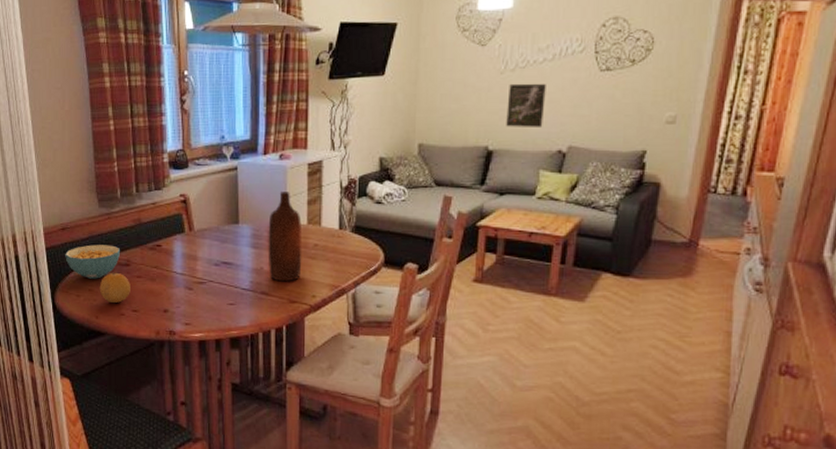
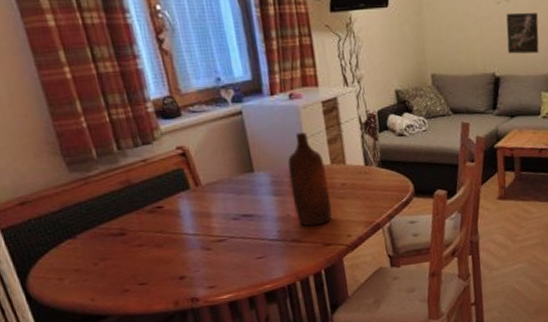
cereal bowl: present [65,244,120,279] -> none [31,214,110,258]
fruit: present [99,272,130,304] -> none [88,244,133,281]

